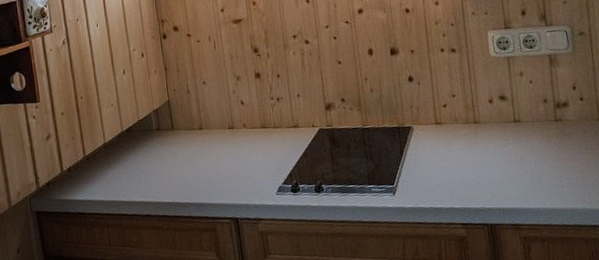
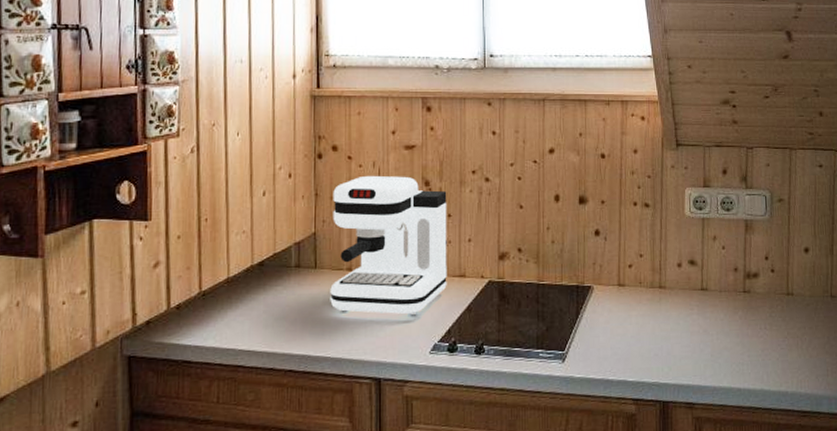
coffee maker: none [179,46,284,165] -> present [330,175,447,315]

